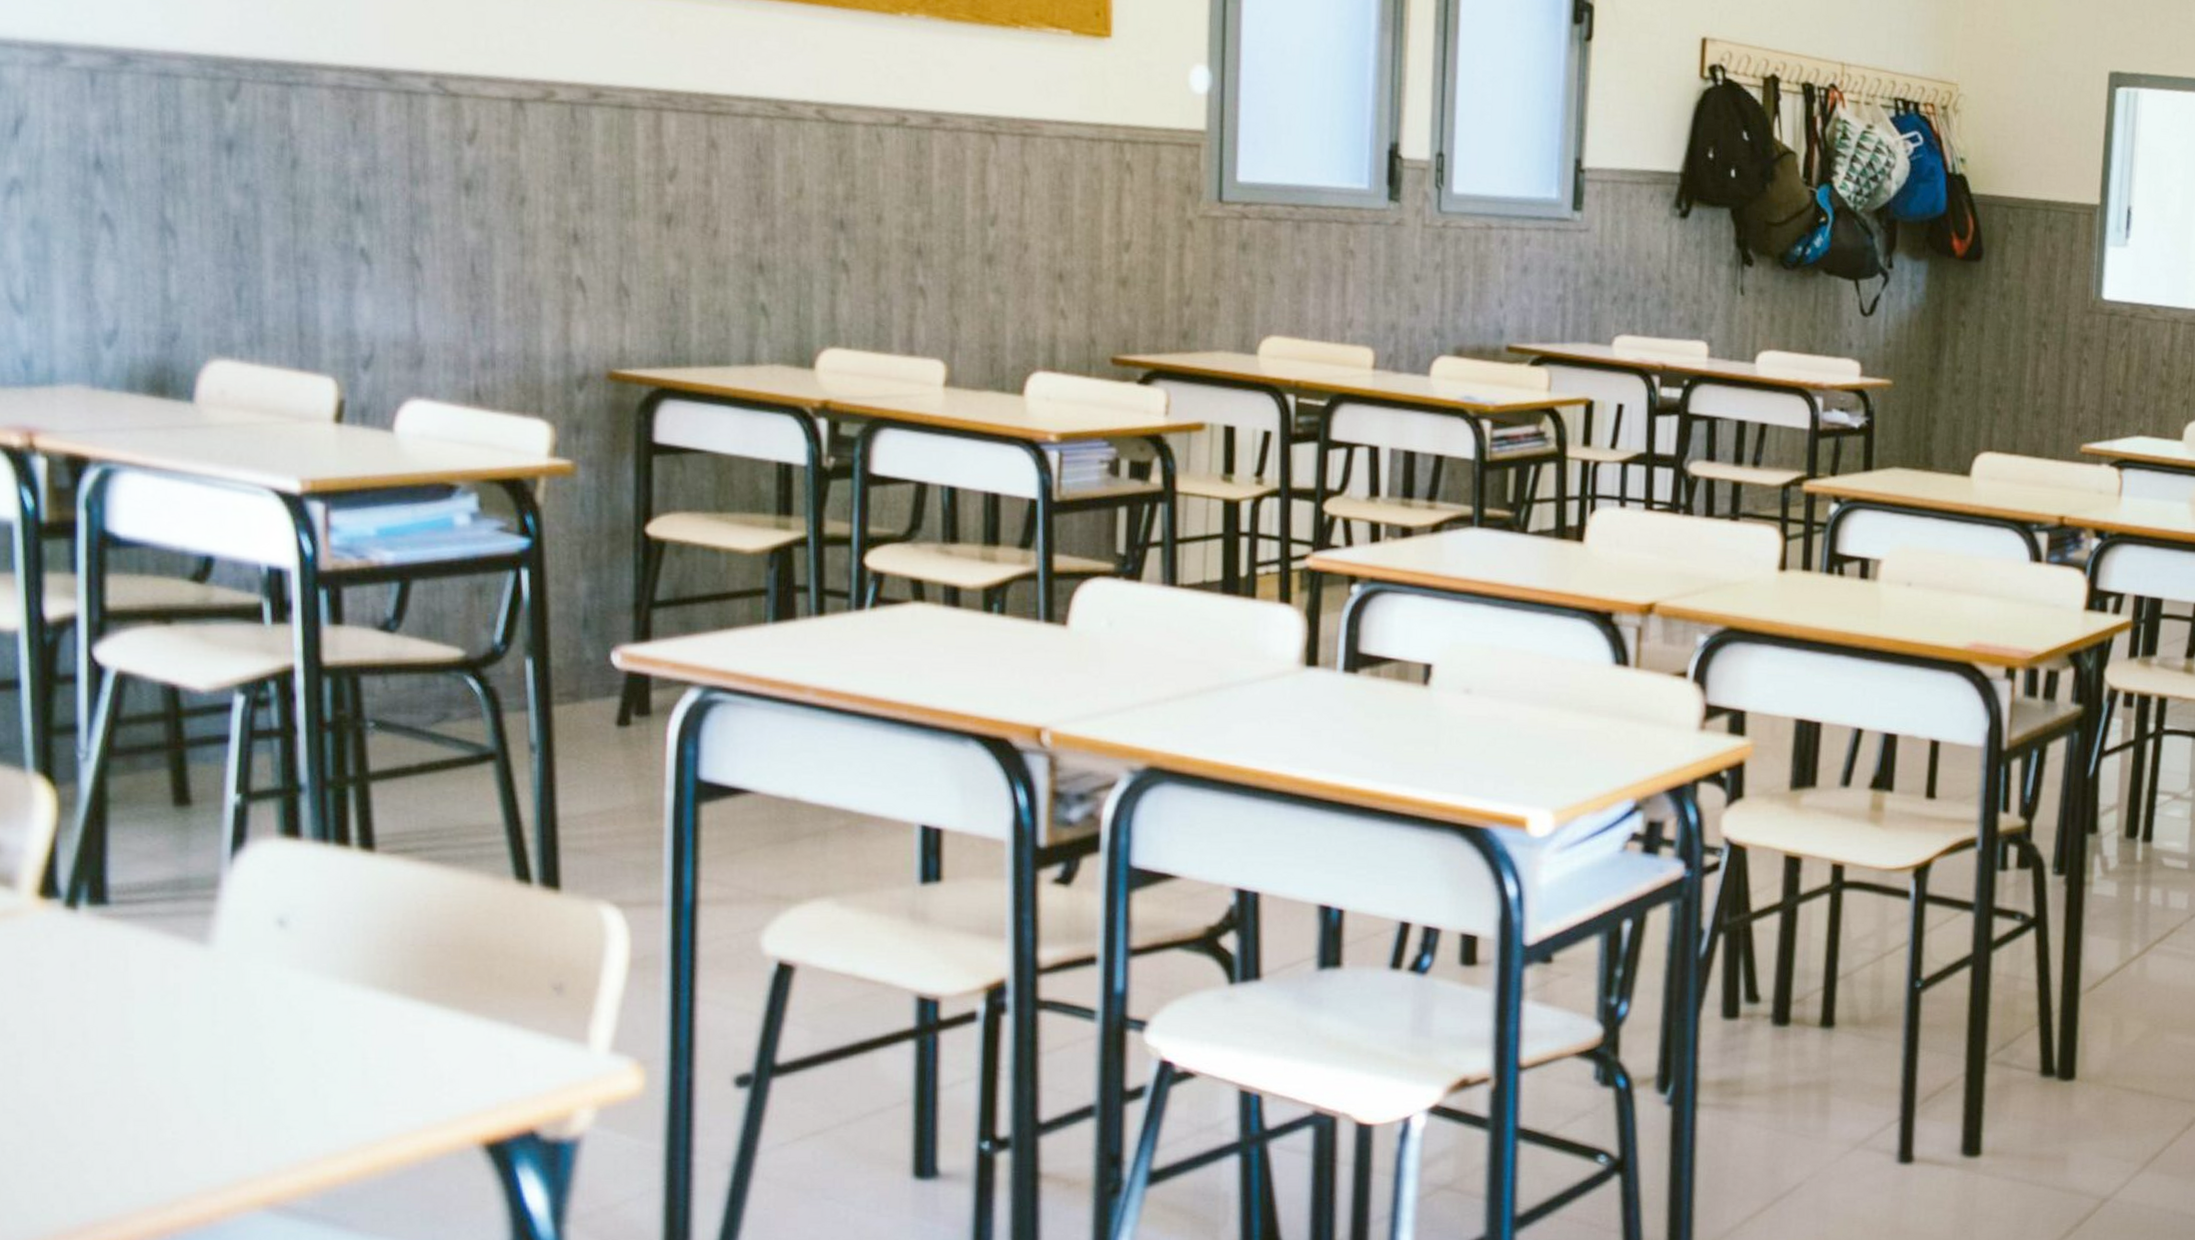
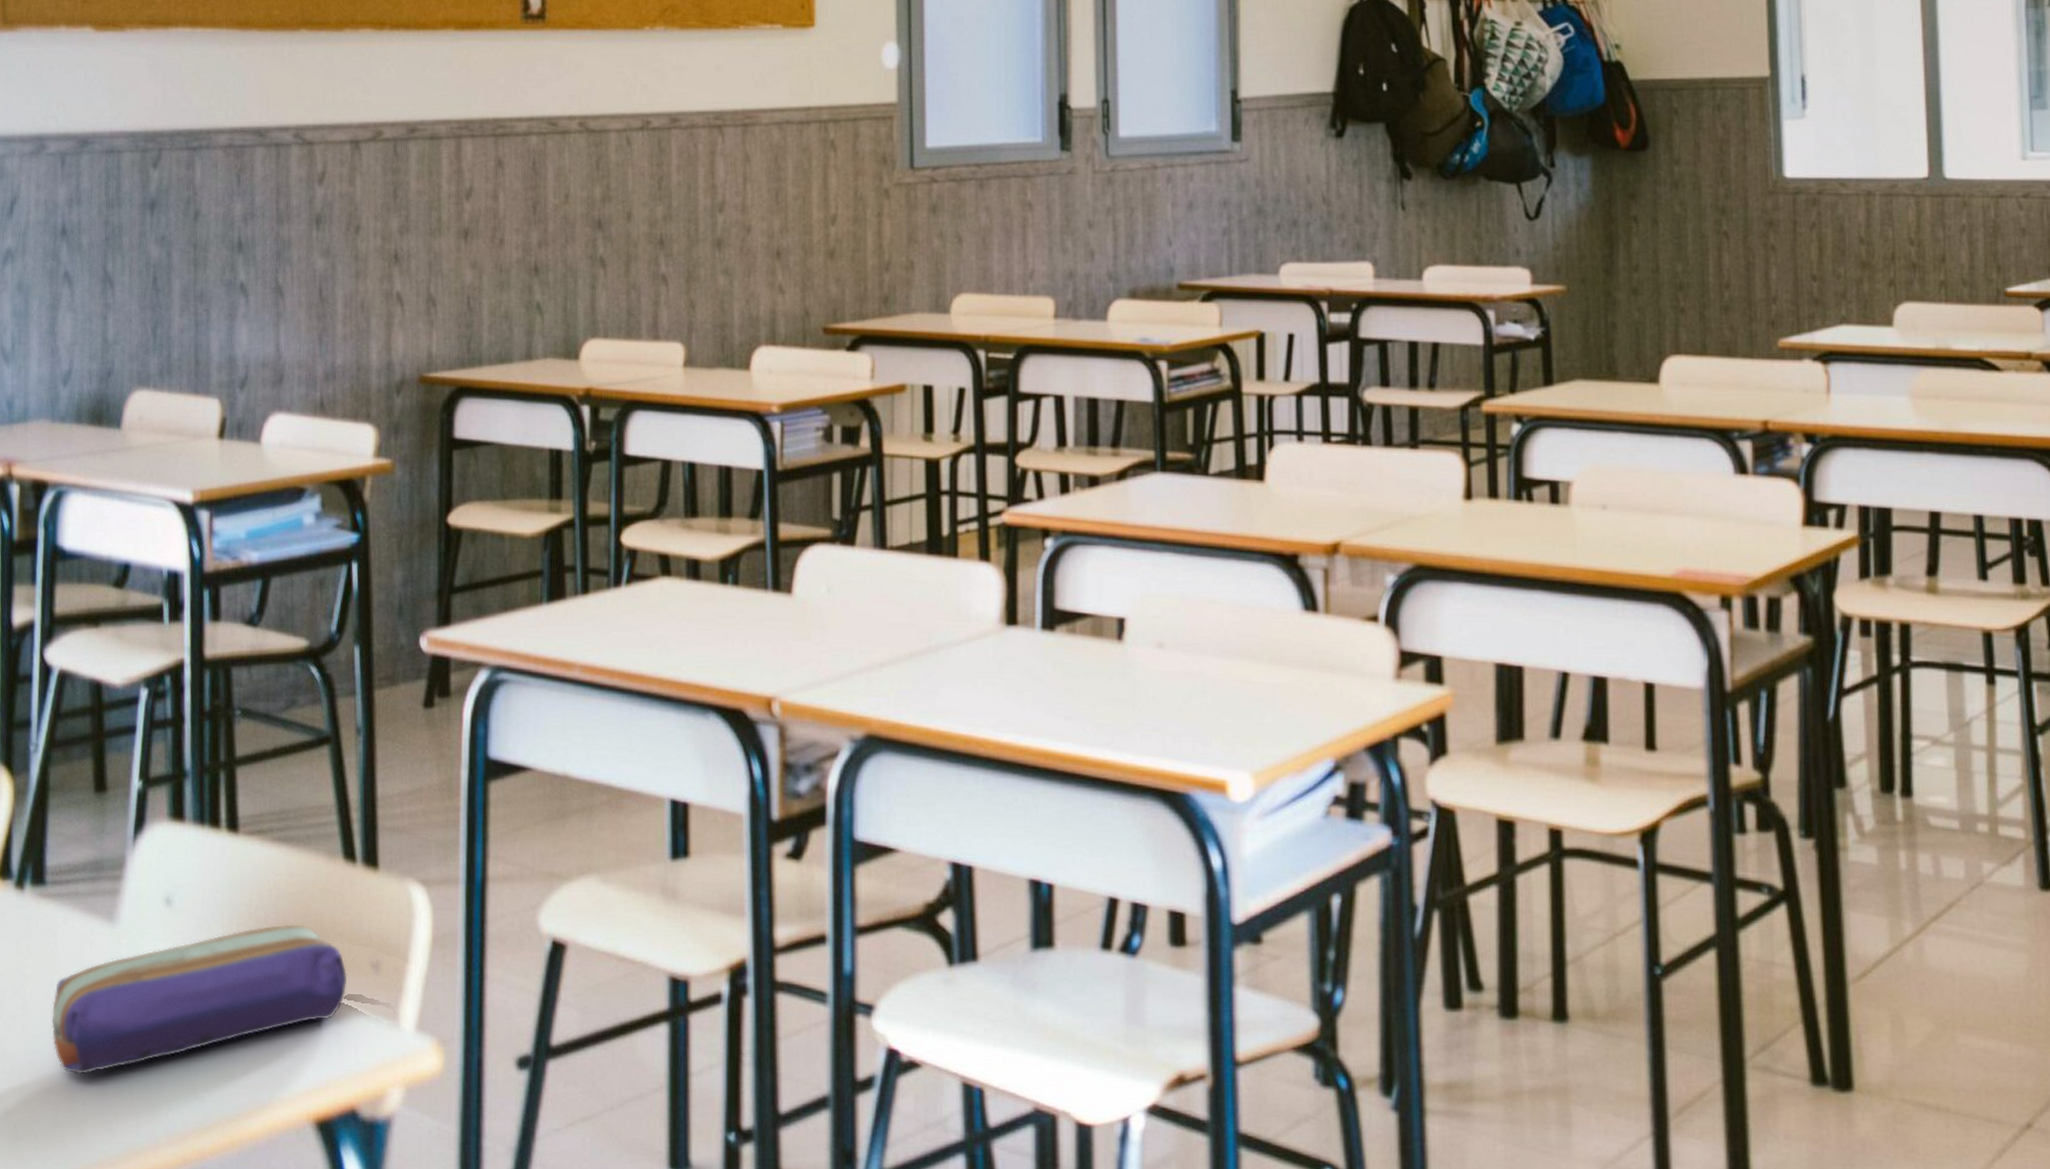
pencil case: none [124,946,523,1103] -> present [51,924,348,1075]

